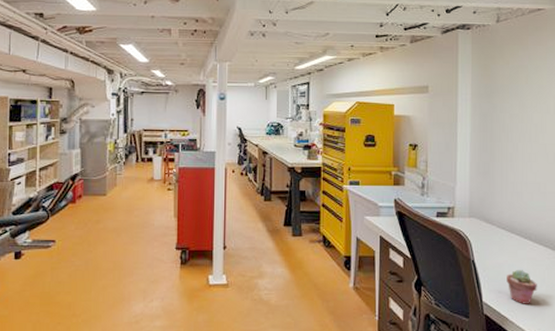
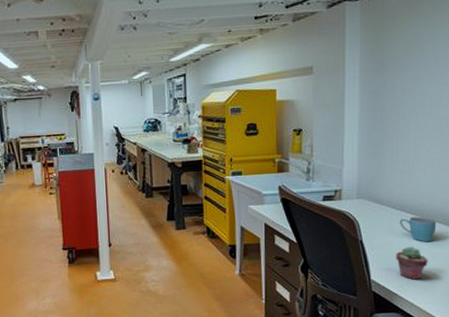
mug: none [509,239,545,266] -> present [399,216,437,242]

